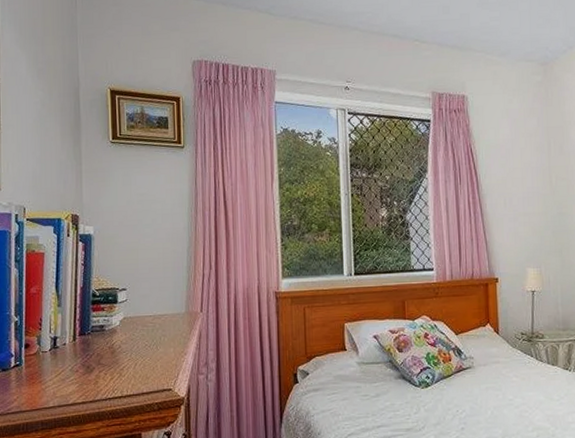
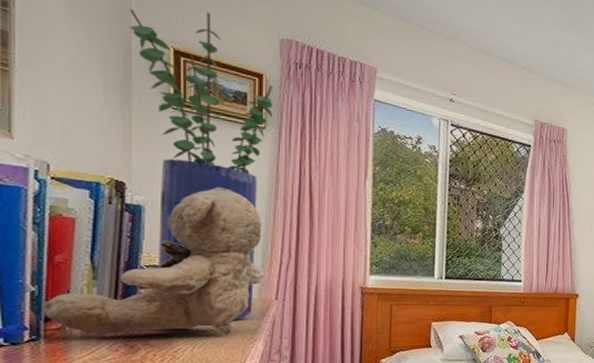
teddy bear: none [23,209,190,359] -> present [42,187,264,337]
vase: none [77,51,190,335] -> present [129,9,273,320]

